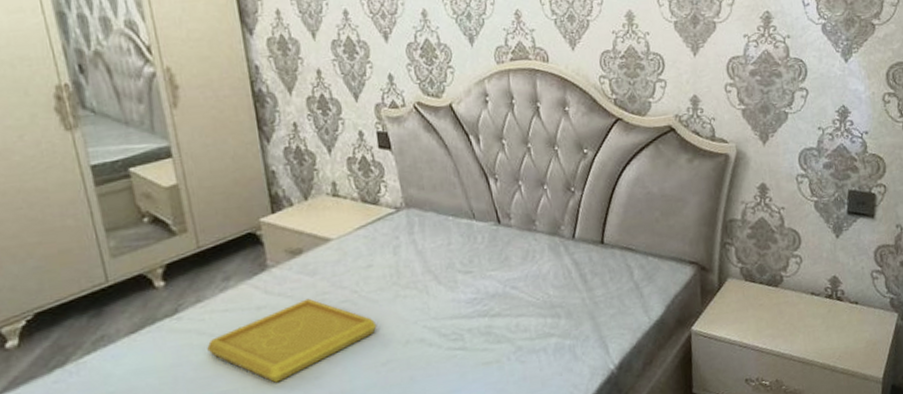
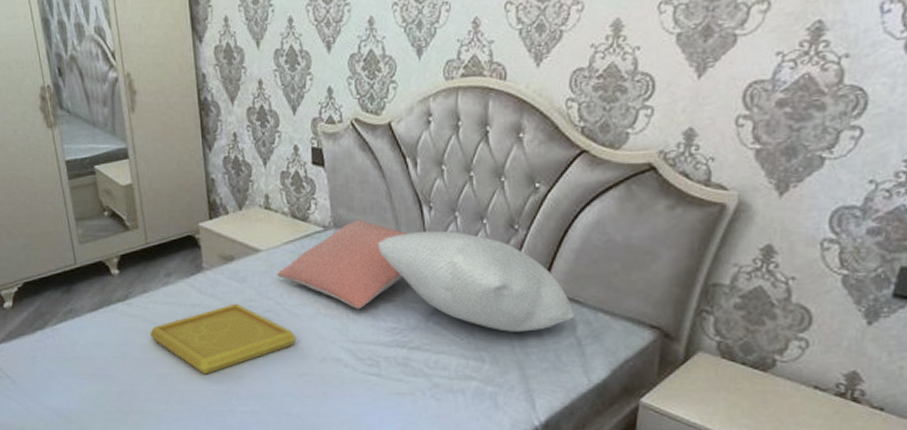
pillow: none [350,197,479,286] -> present [277,219,409,309]
pillow: none [450,199,630,286] -> present [378,230,574,332]

